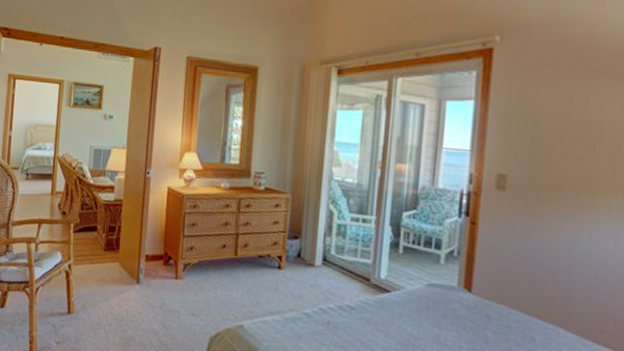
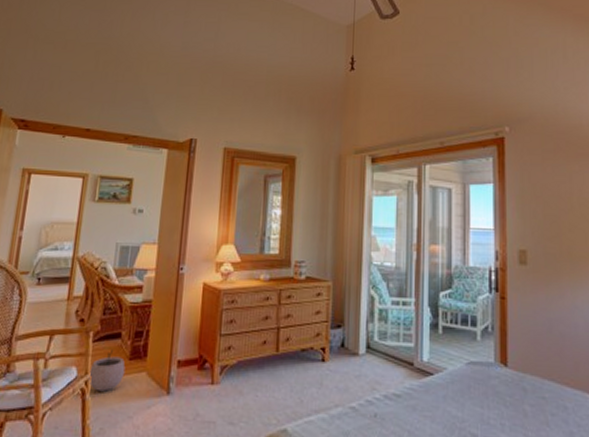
plant pot: none [71,241,101,276] -> present [88,350,126,392]

